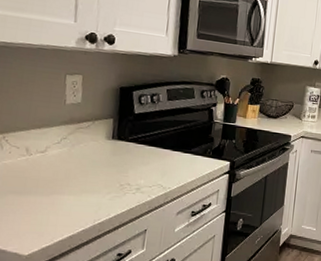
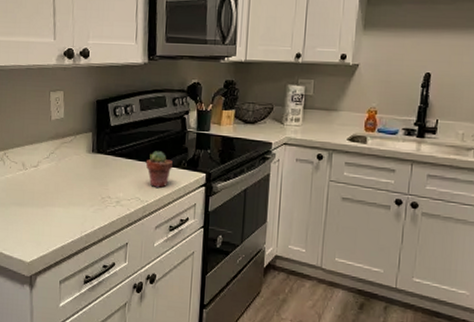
potted succulent: none [170,139,198,175] -> present [145,151,173,188]

